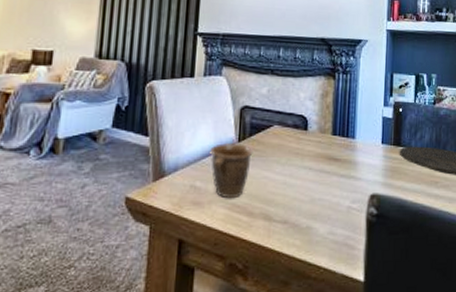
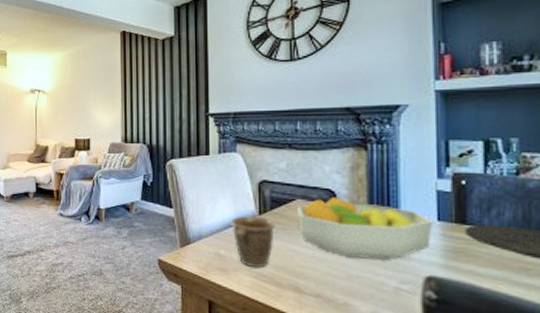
fruit bowl: none [273,122,378,181] -> present [296,196,432,260]

